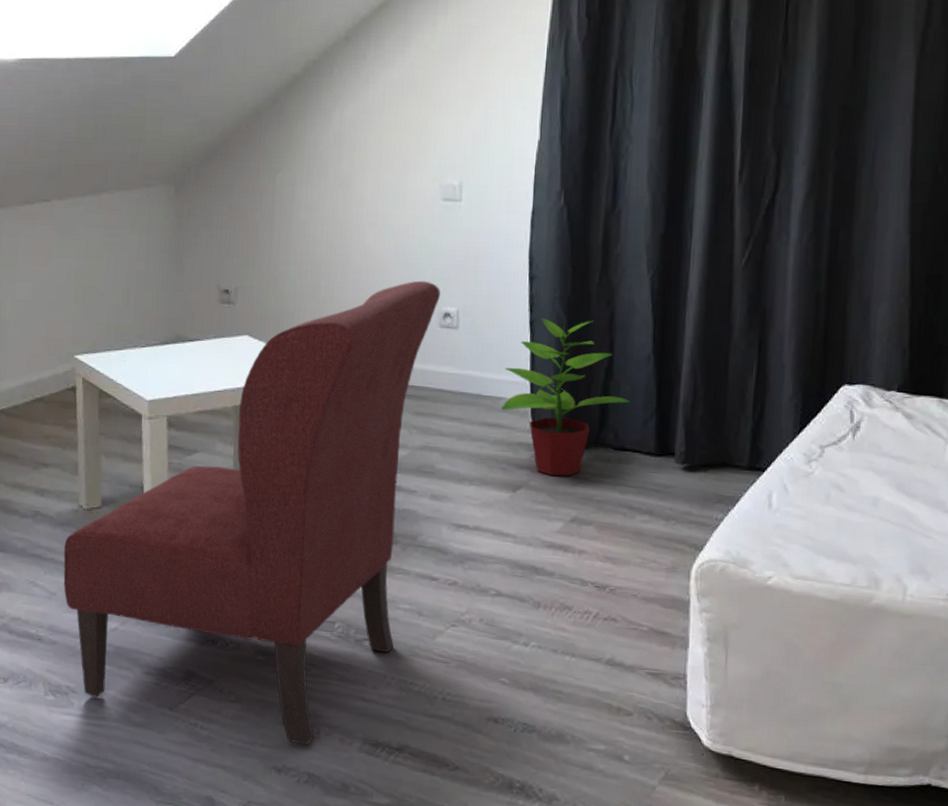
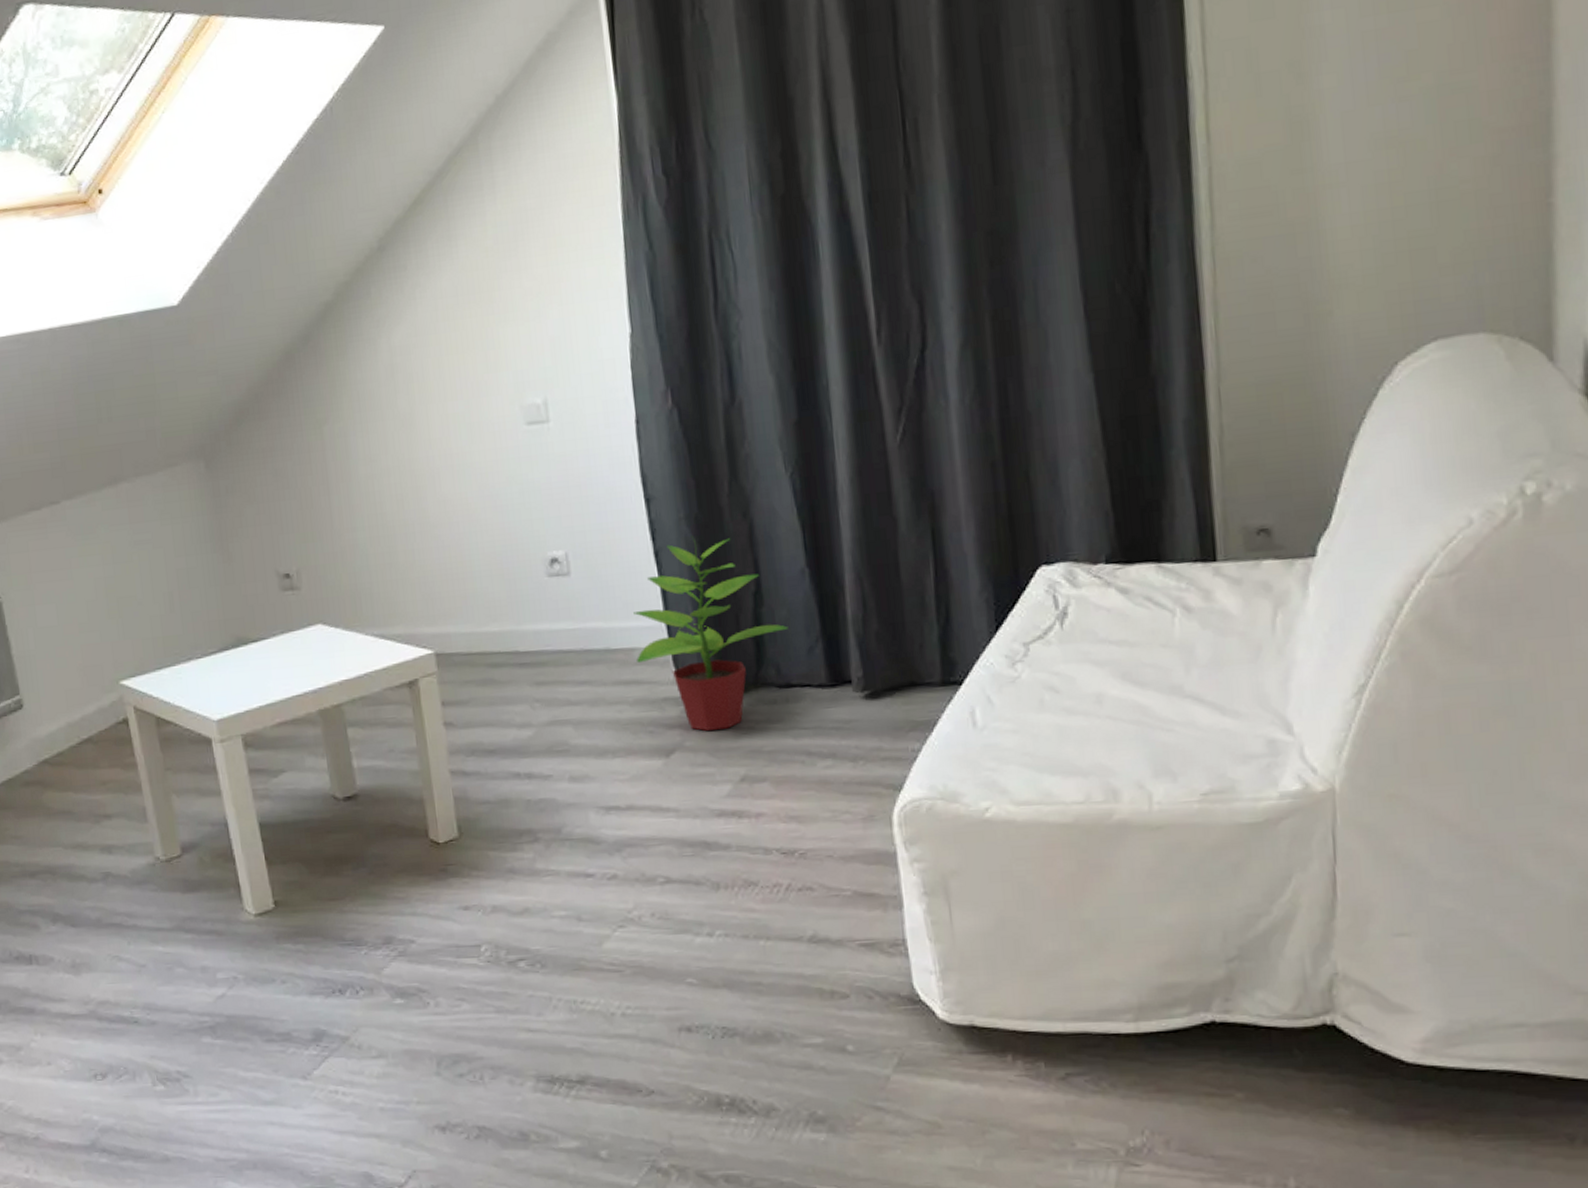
chair: present [63,280,440,746] -> none [145,524,554,1095]

